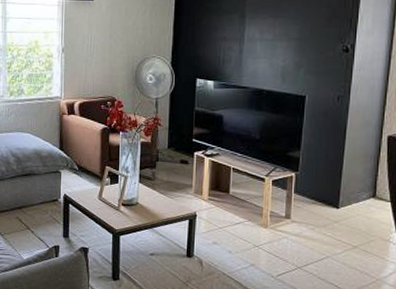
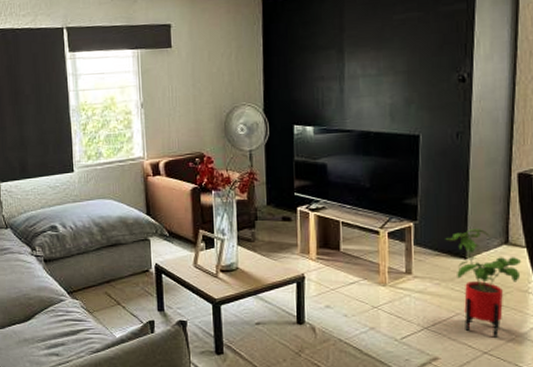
house plant: none [321,182,386,280] -> present [445,229,522,338]

